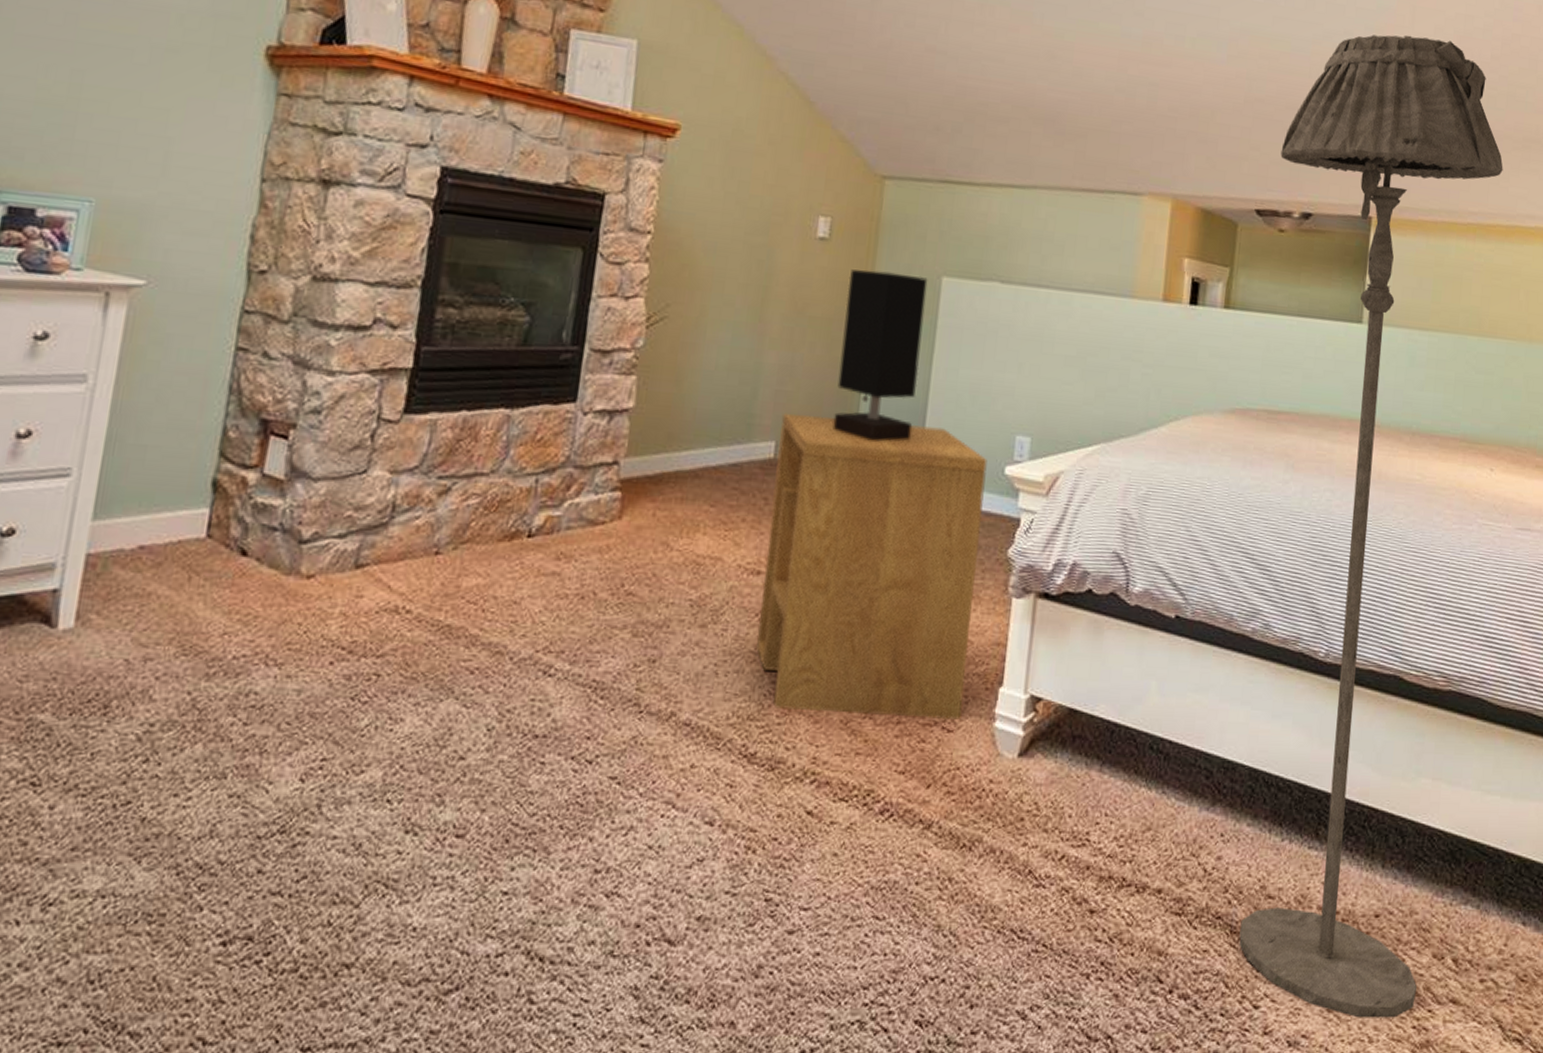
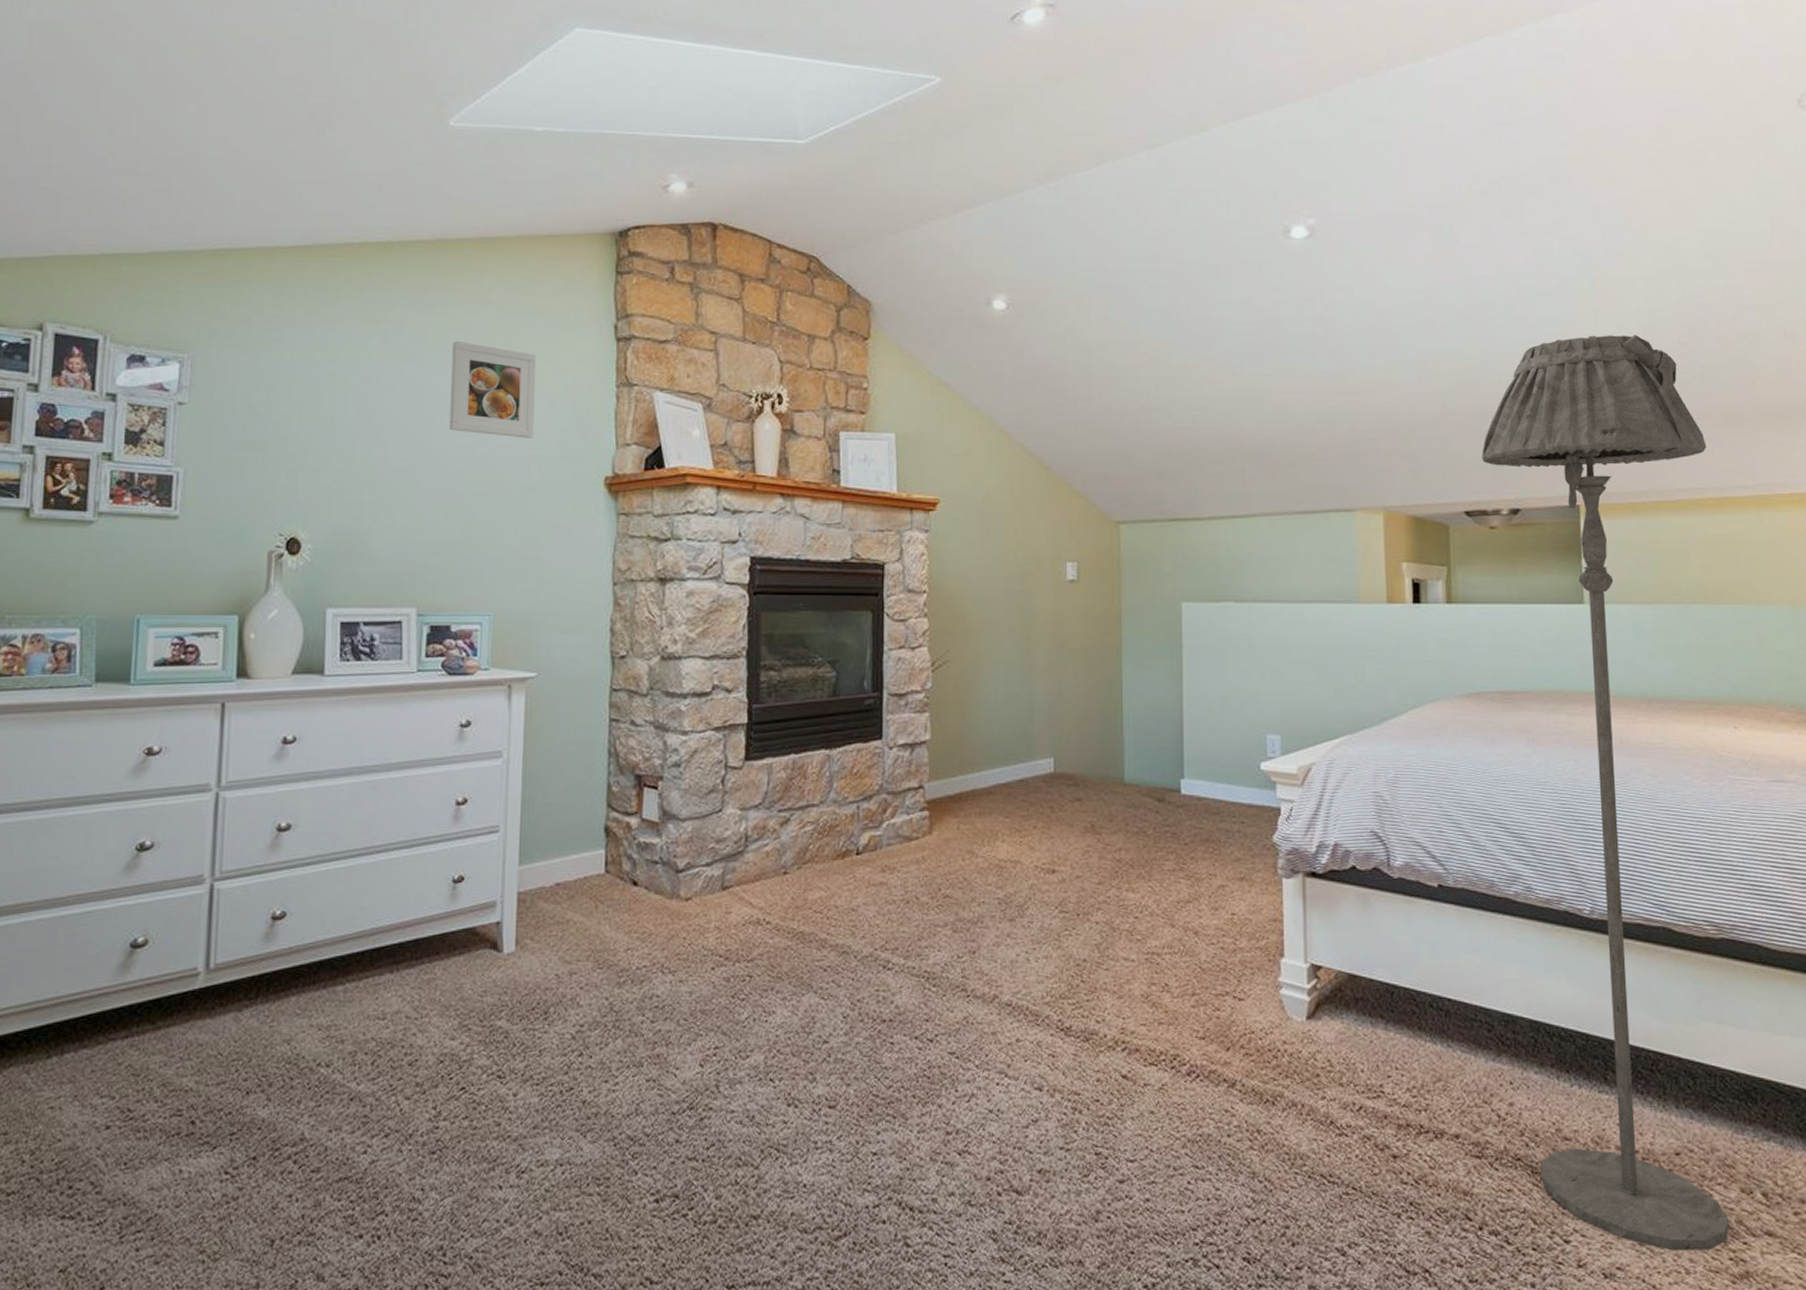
side table: present [756,412,988,721] -> none [1056,732,1250,990]
table lamp: present [832,269,928,442] -> none [1099,603,1172,750]

